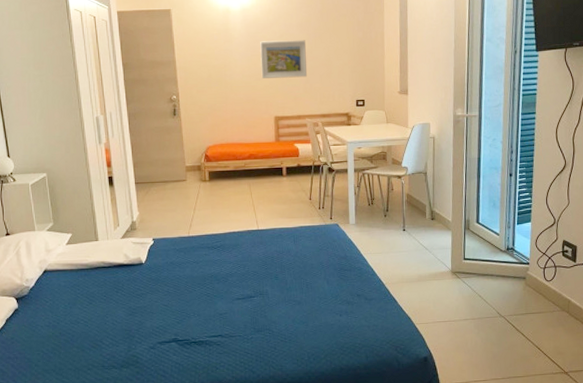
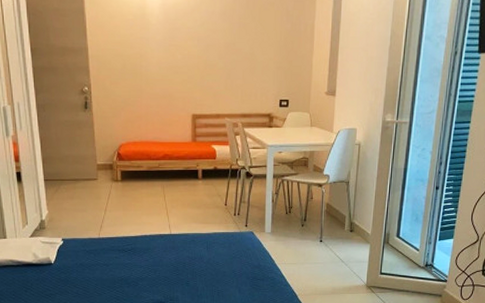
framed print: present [260,40,308,79] -> none [179,29,229,72]

